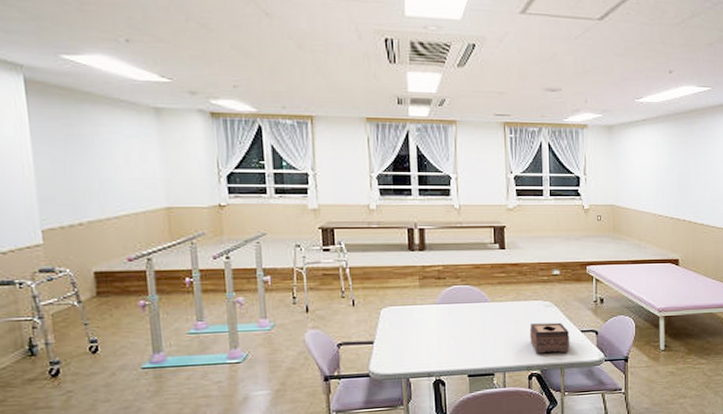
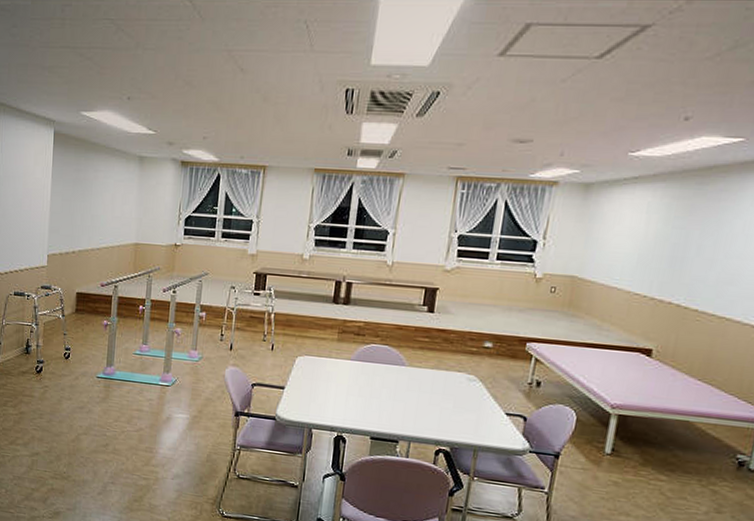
tissue box: present [529,322,570,354] -> none [444,396,492,434]

